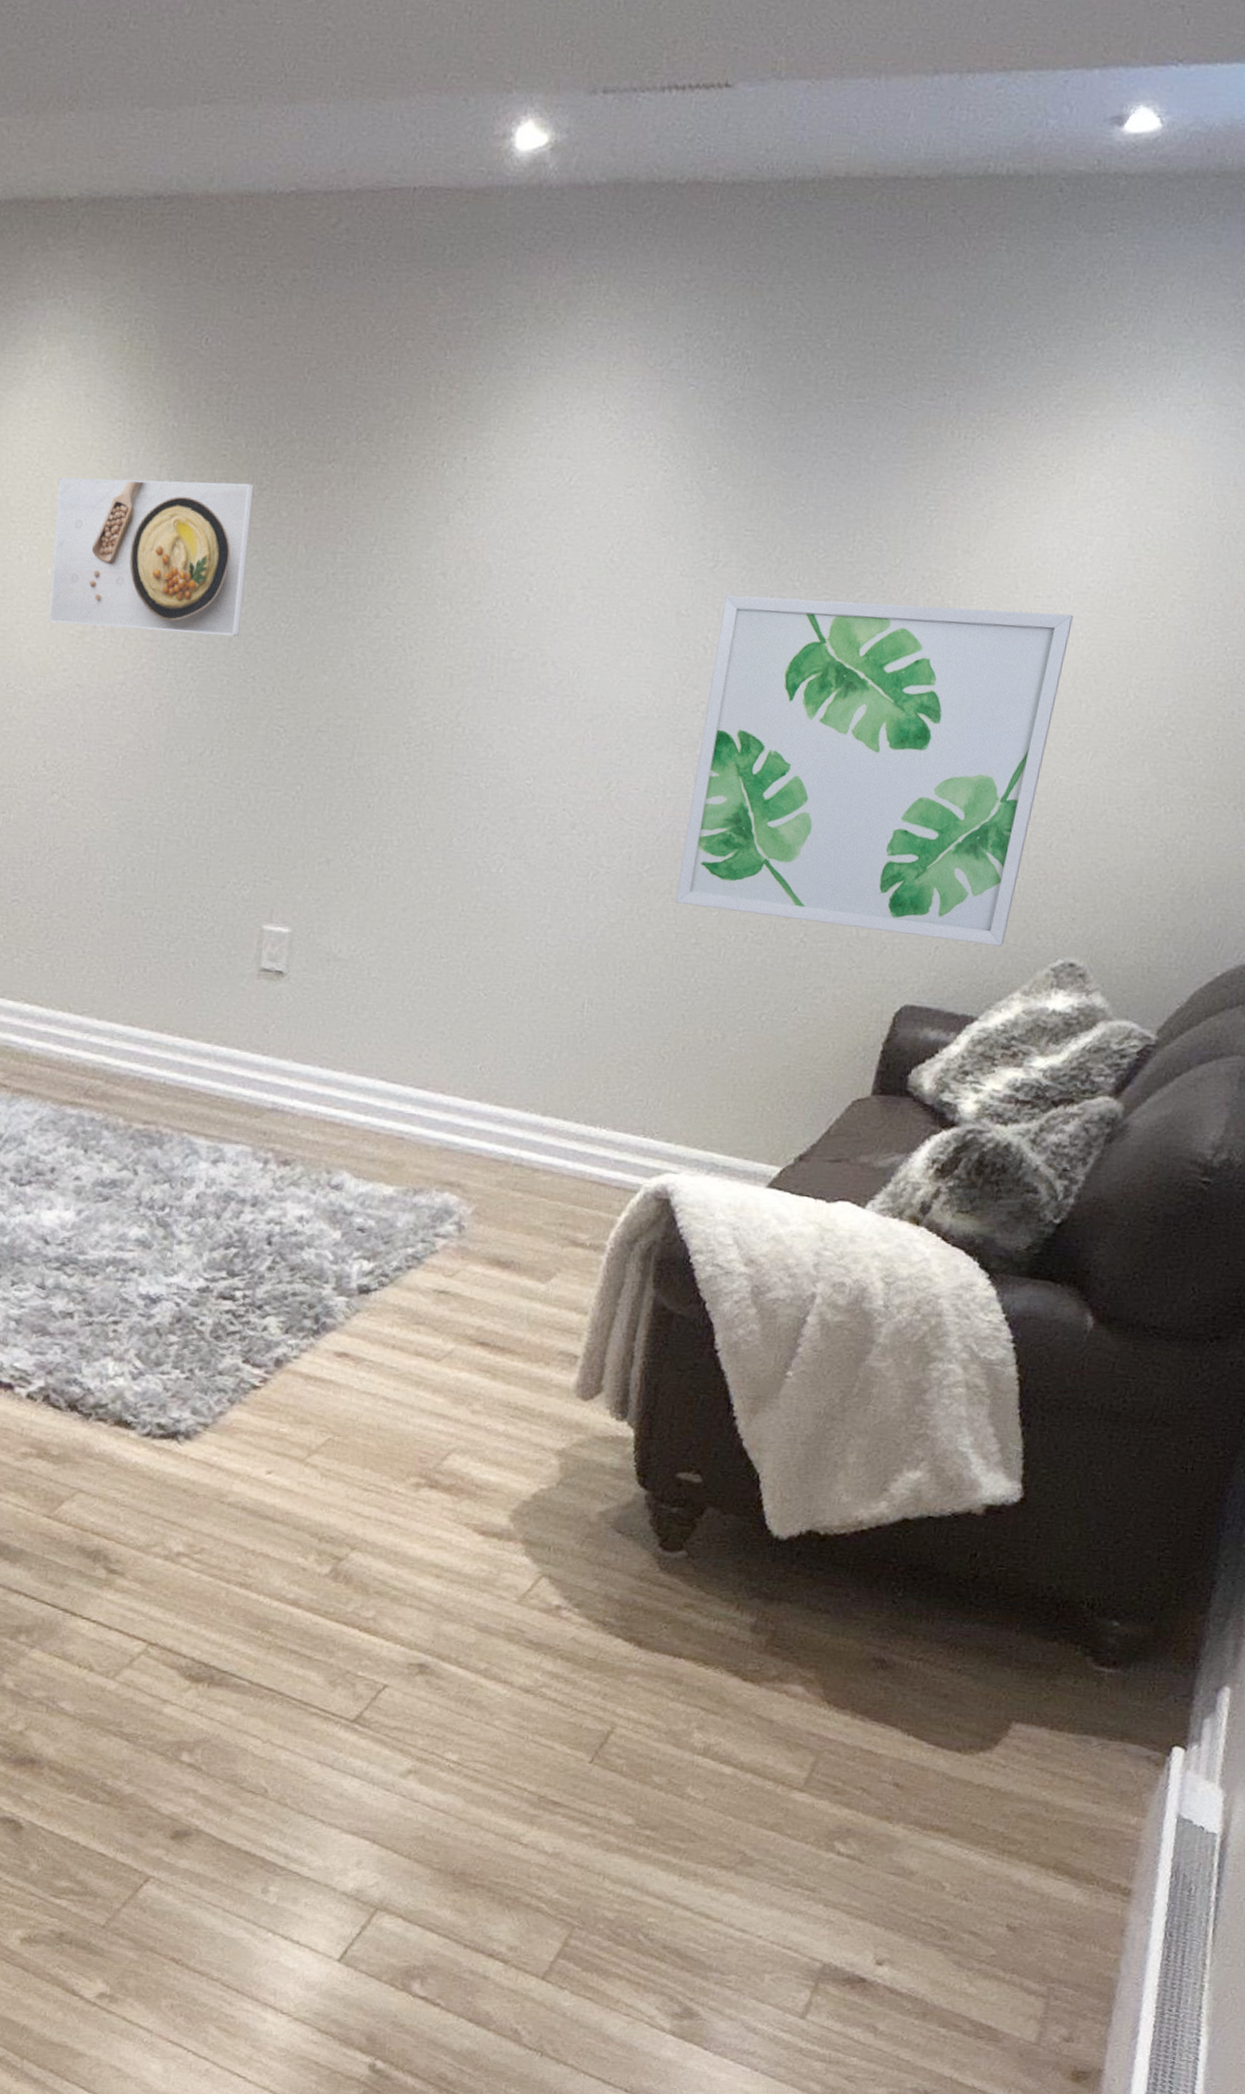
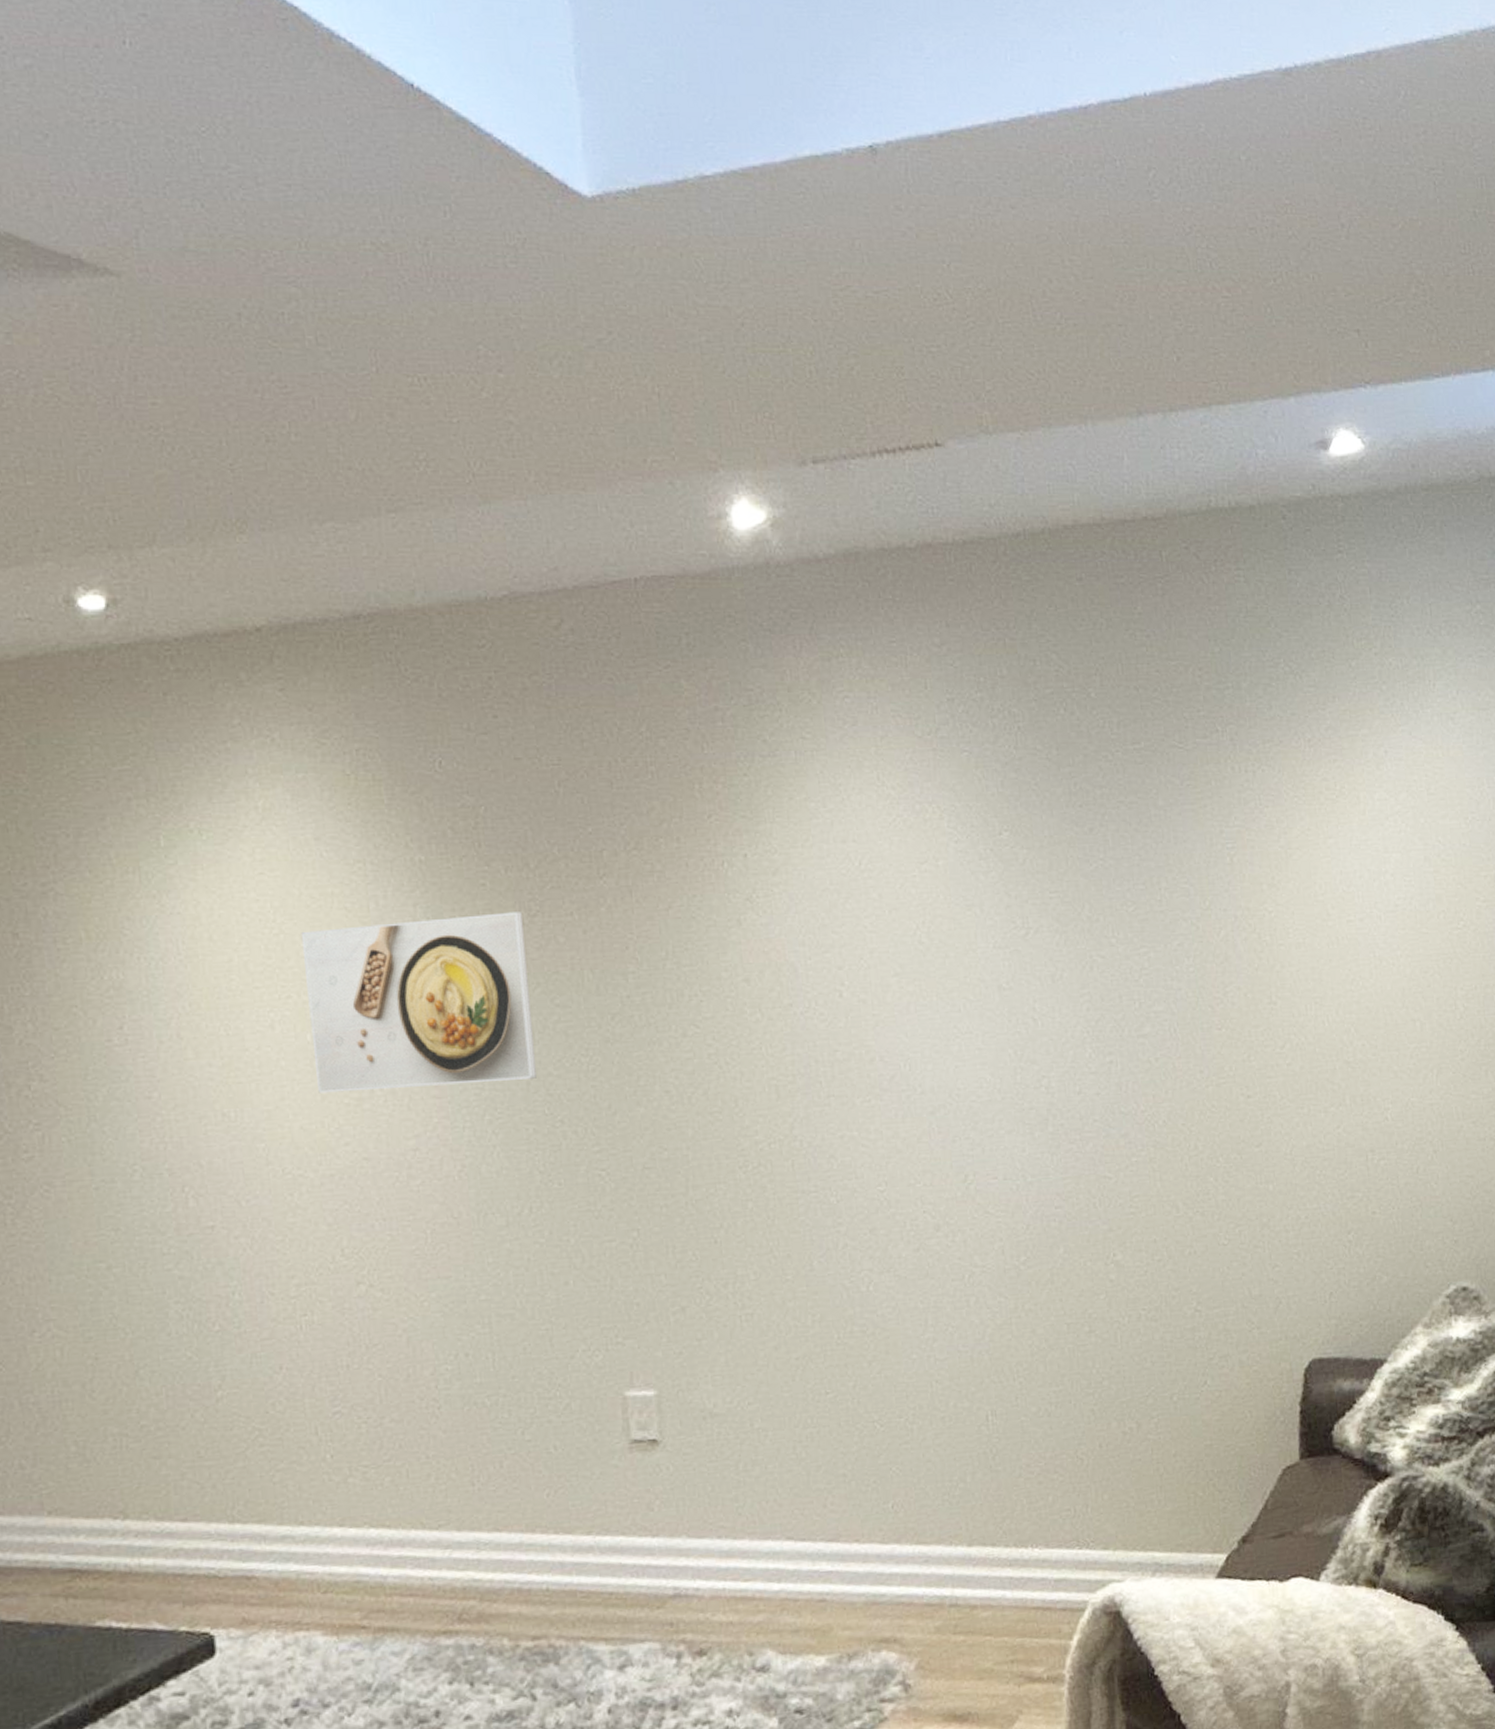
wall art: present [675,594,1073,946] -> none [1043,934,1395,1292]

